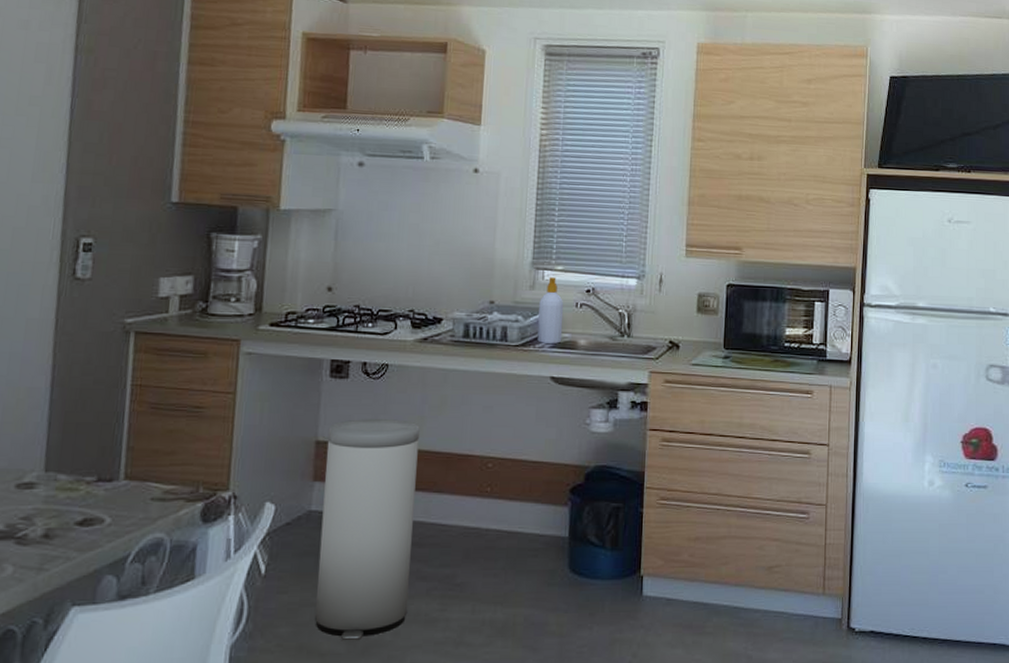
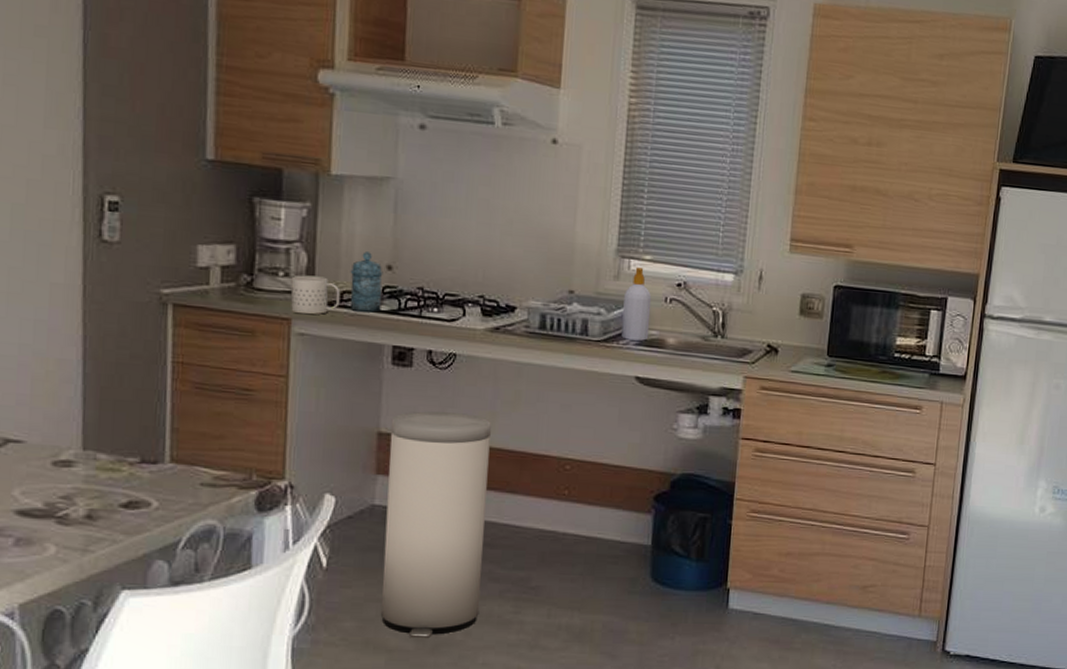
mug: none [240,300,286,336] -> present [290,275,341,315]
canister: none [294,276,324,330] -> present [350,251,383,313]

